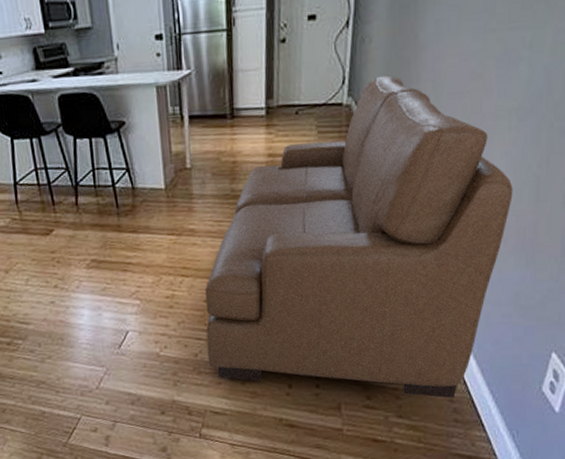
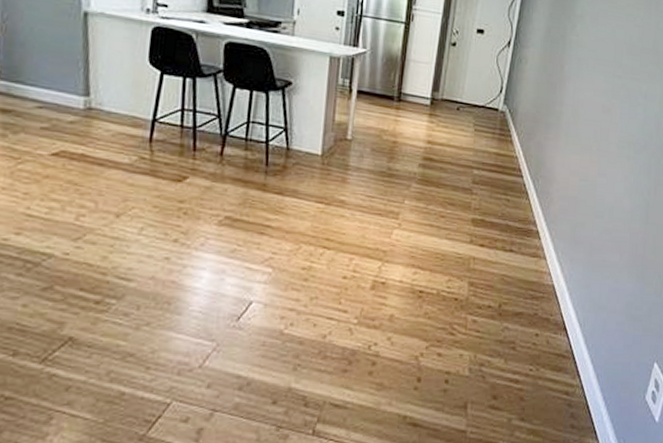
sofa: present [205,75,513,398] -> none [336,93,629,402]

